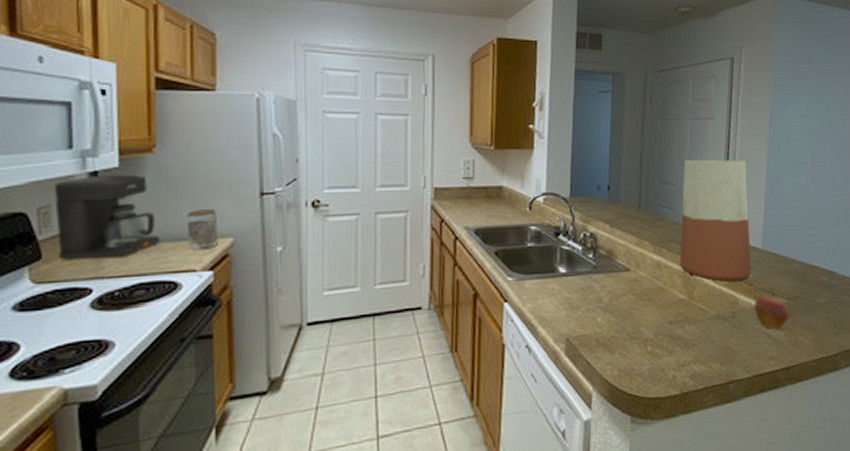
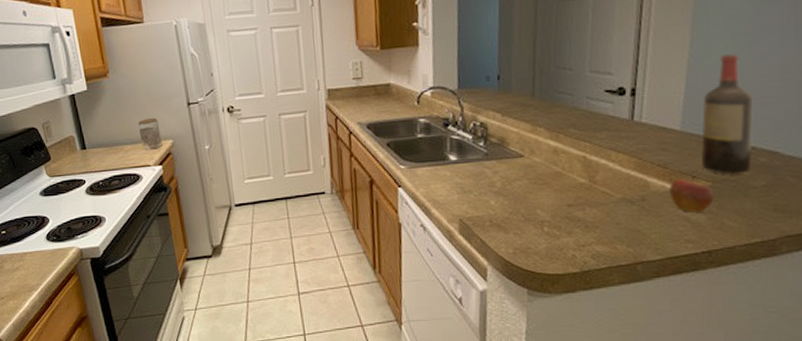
coffee maker: present [53,175,160,260] -> none [49,95,123,160]
vase: present [679,159,752,282] -> none [579,36,667,165]
wine bottle: none [777,181,816,292] -> present [700,54,755,174]

